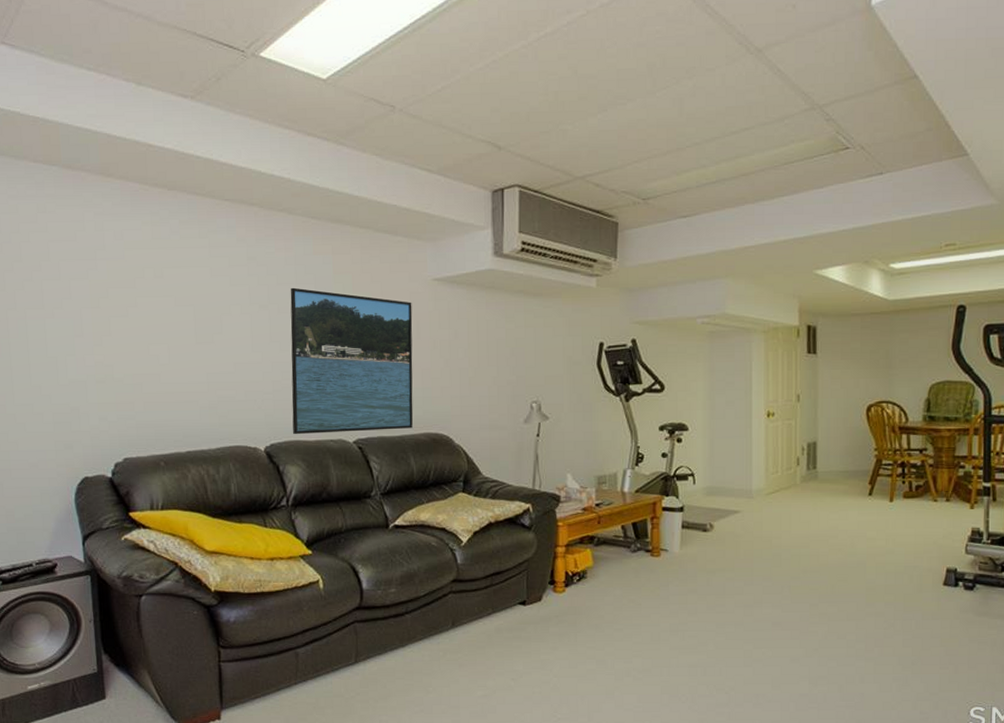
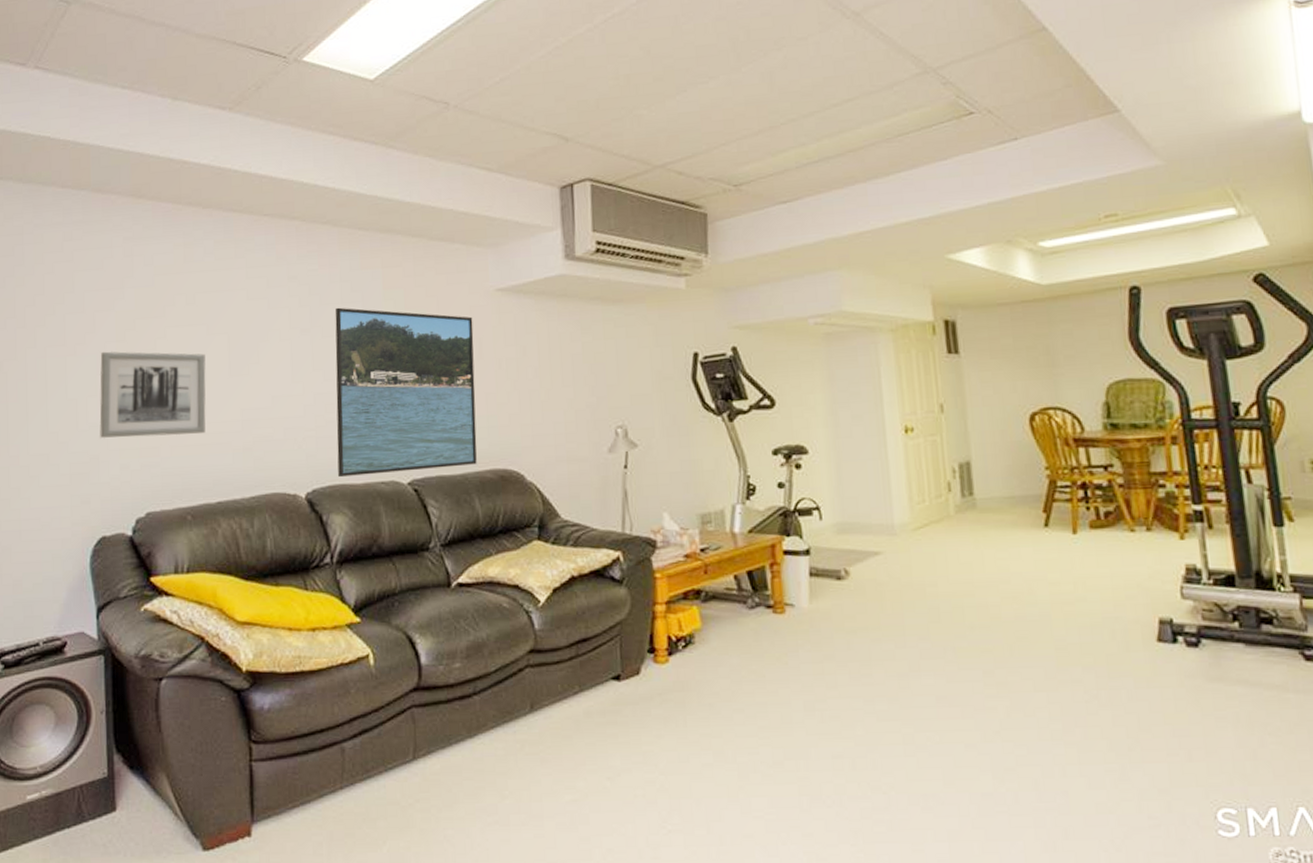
wall art: none [77,316,175,393] -> present [99,351,206,438]

